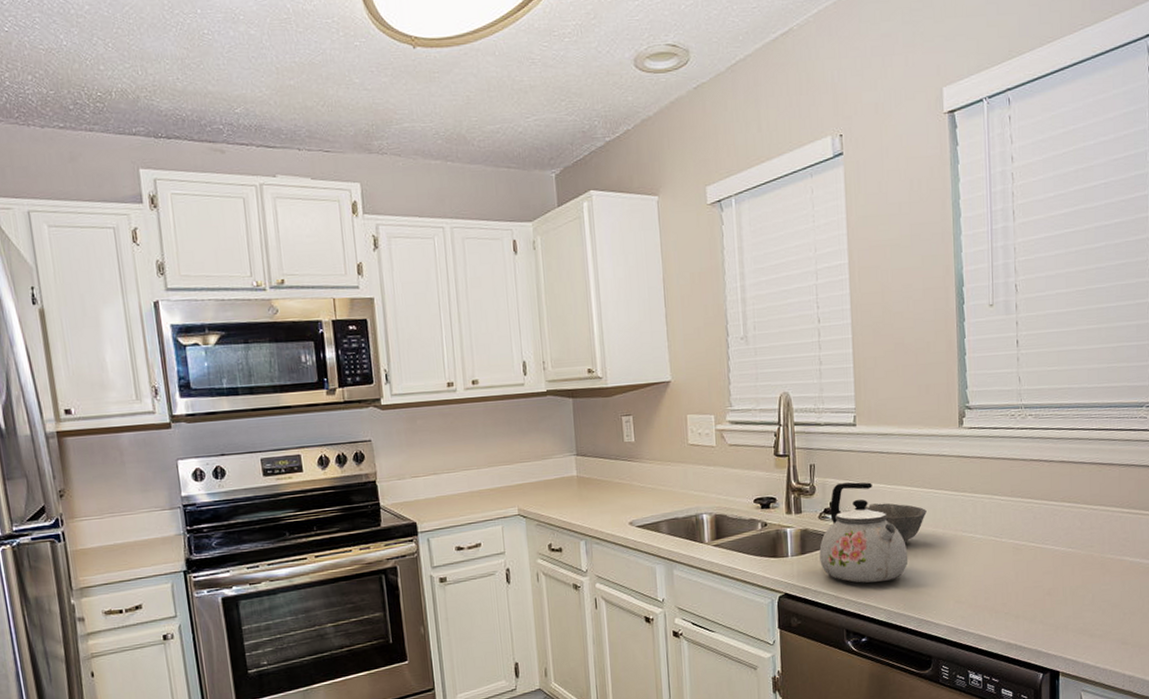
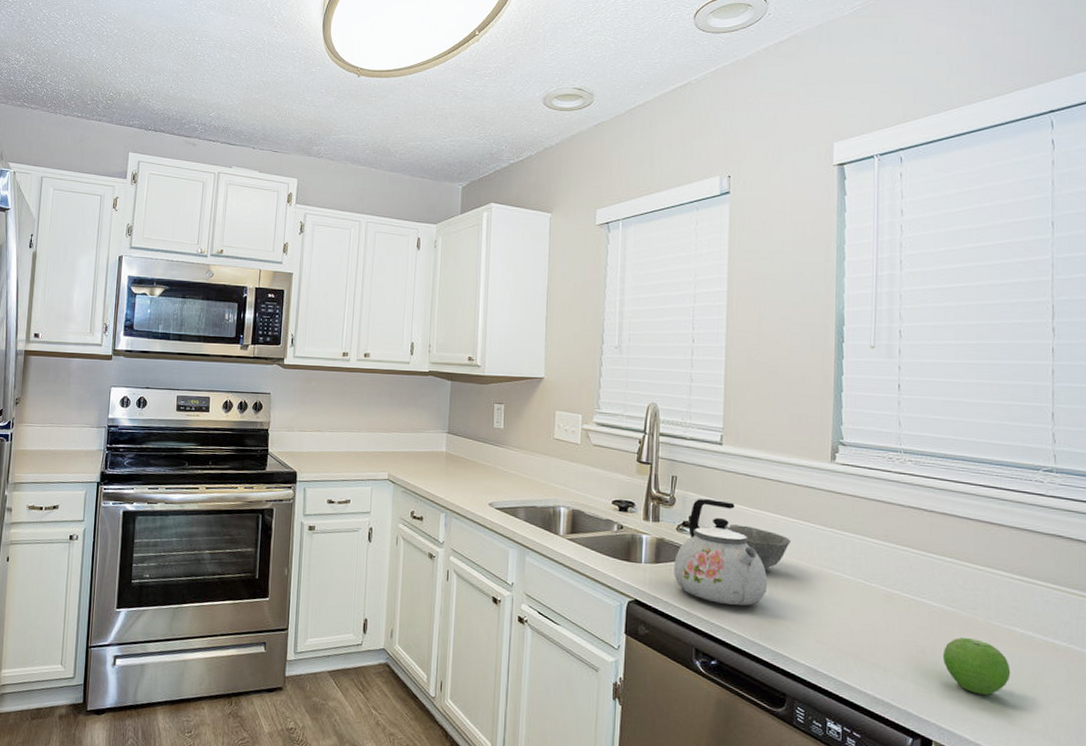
fruit: none [1065,574,1123,623] -> present [942,638,1011,695]

